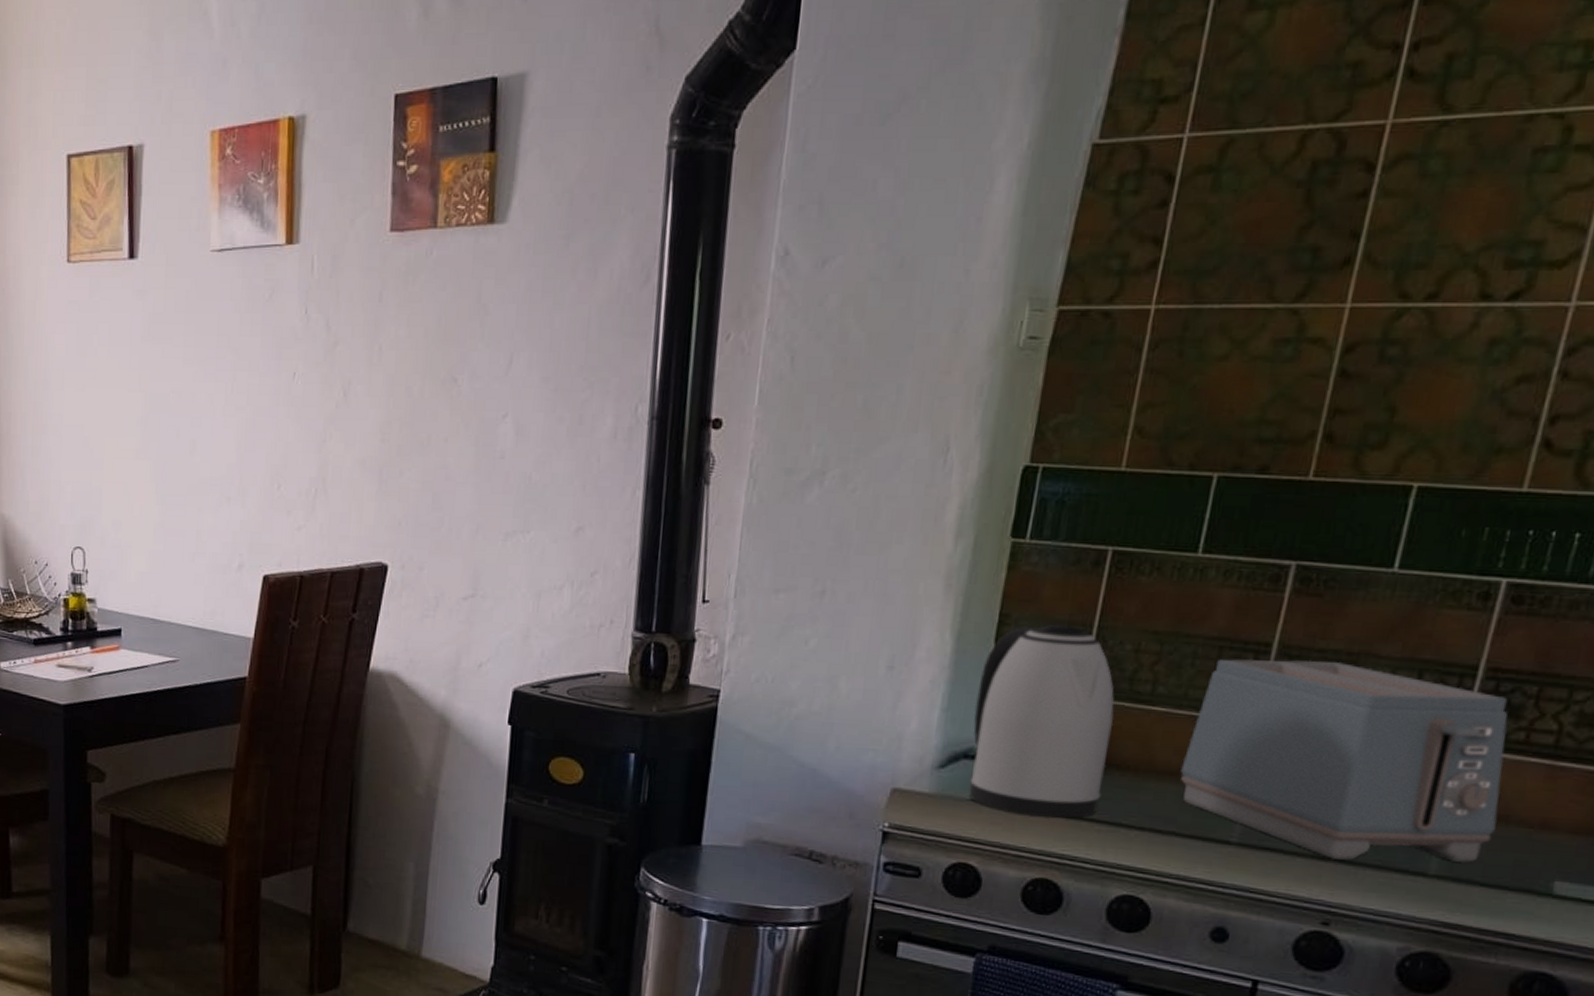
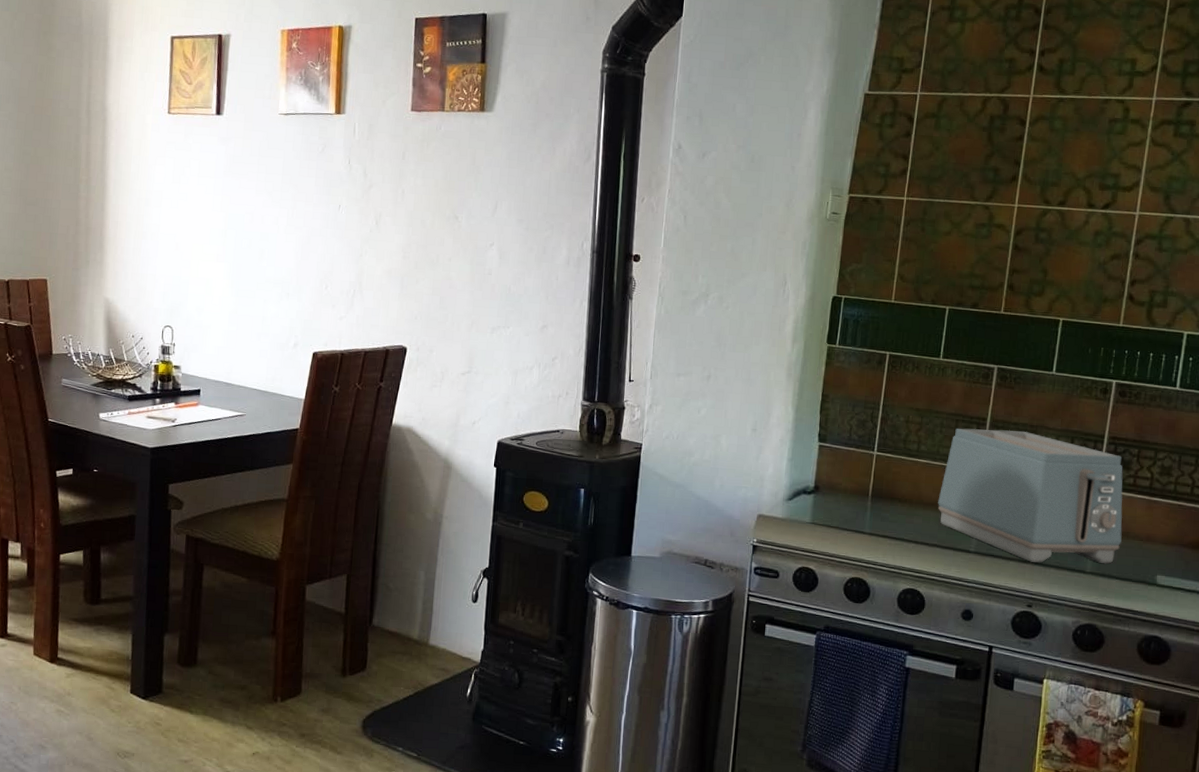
kettle: present [970,624,1115,819] -> none [808,402,896,535]

